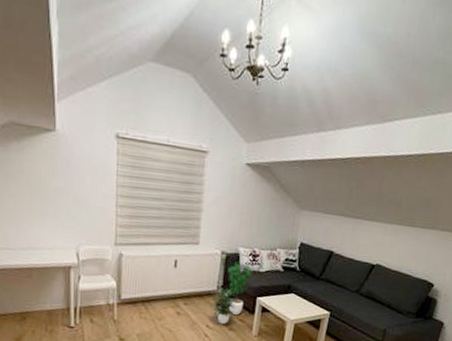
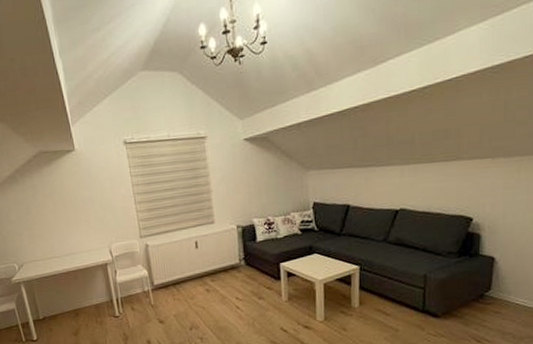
potted plant: present [210,260,253,324] -> none [236,230,271,294]

